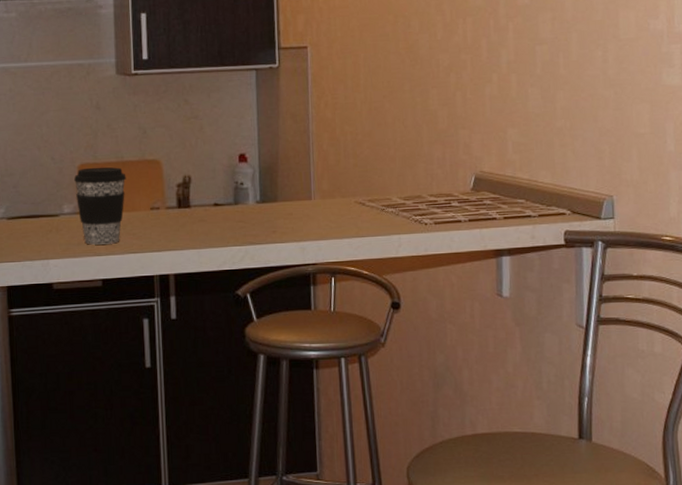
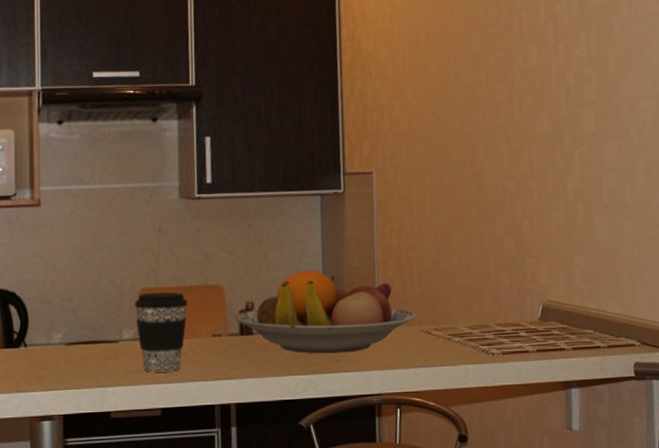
fruit bowl: none [172,144,351,226] -> present [234,270,416,354]

